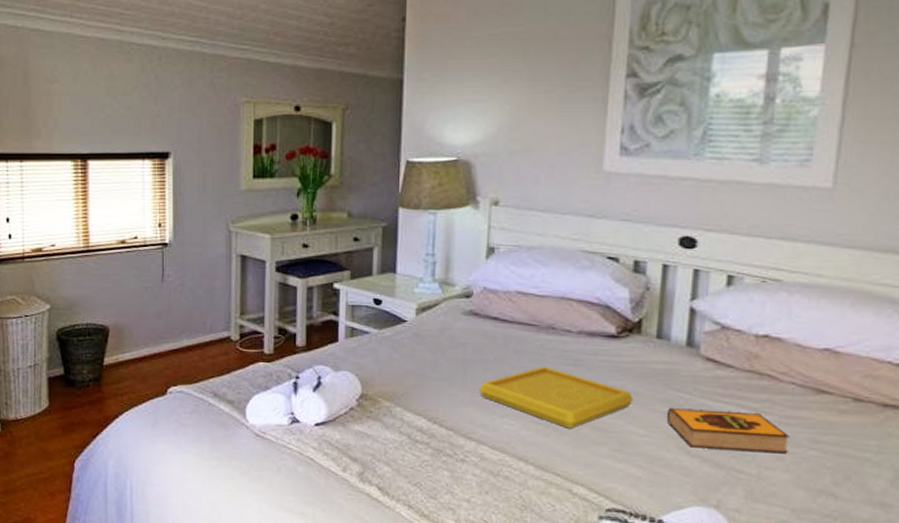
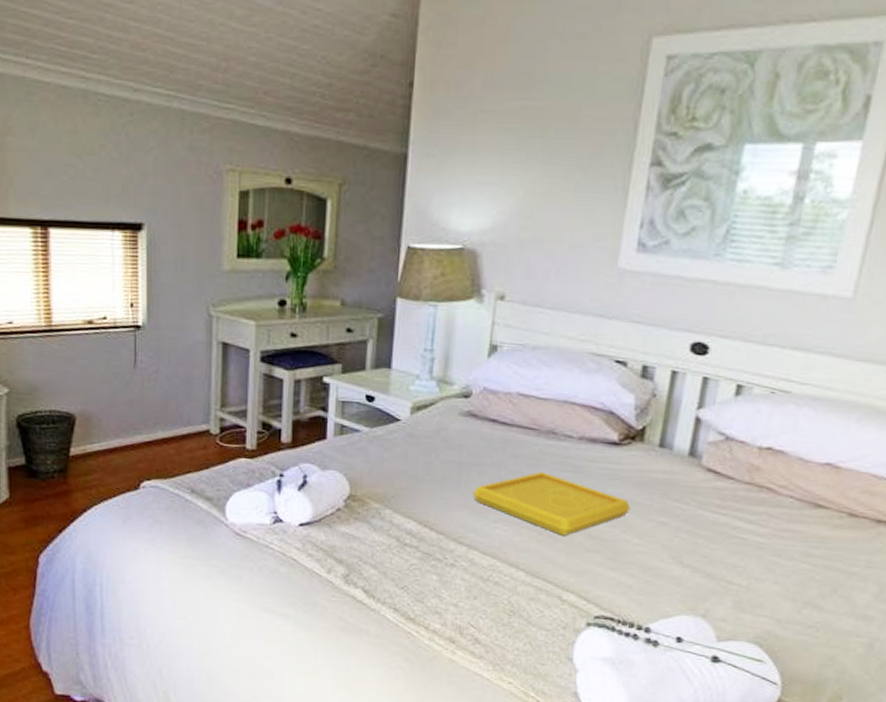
hardback book: present [666,406,790,454] -> none [662,516,783,566]

